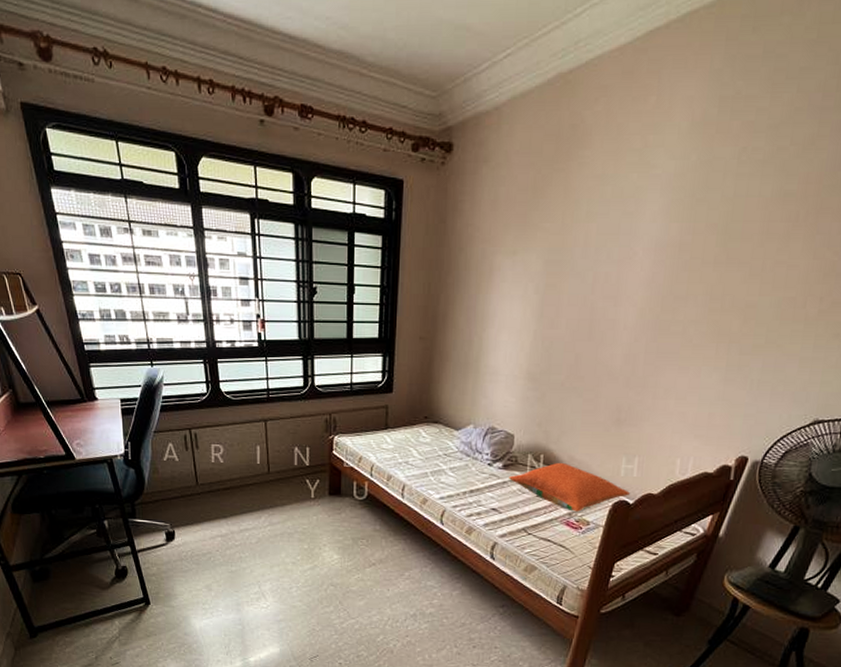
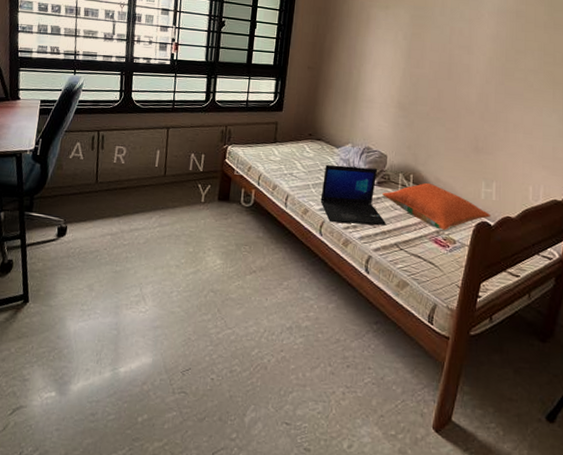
laptop: none [440,449,513,511] -> present [320,164,386,225]

